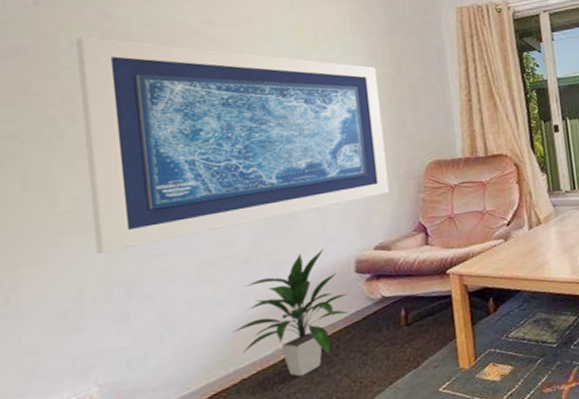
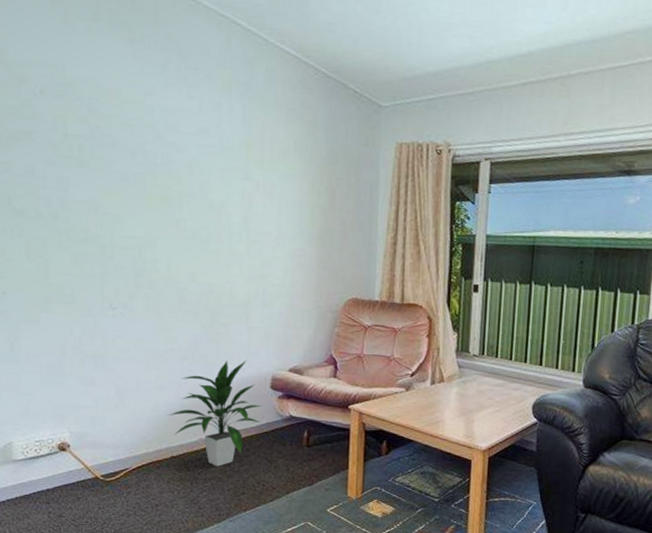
wall art: present [76,36,389,254] -> none [70,128,312,326]

